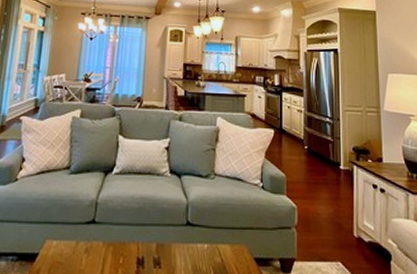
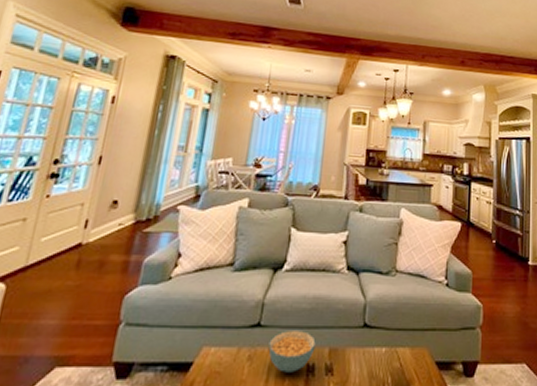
cereal bowl: none [103,227,144,265] -> present [268,331,316,373]

